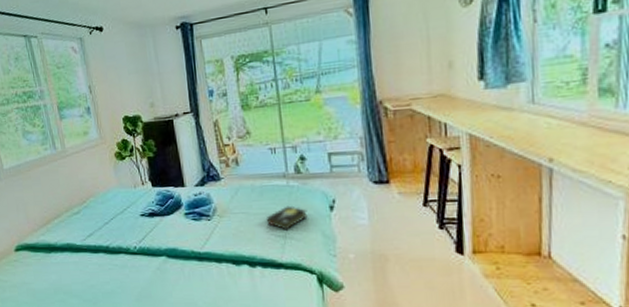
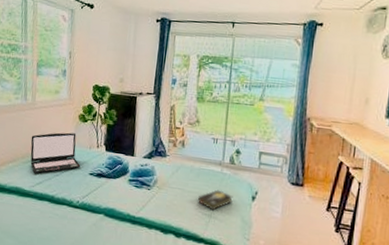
laptop: none [70,174,130,225] -> present [30,132,81,174]

